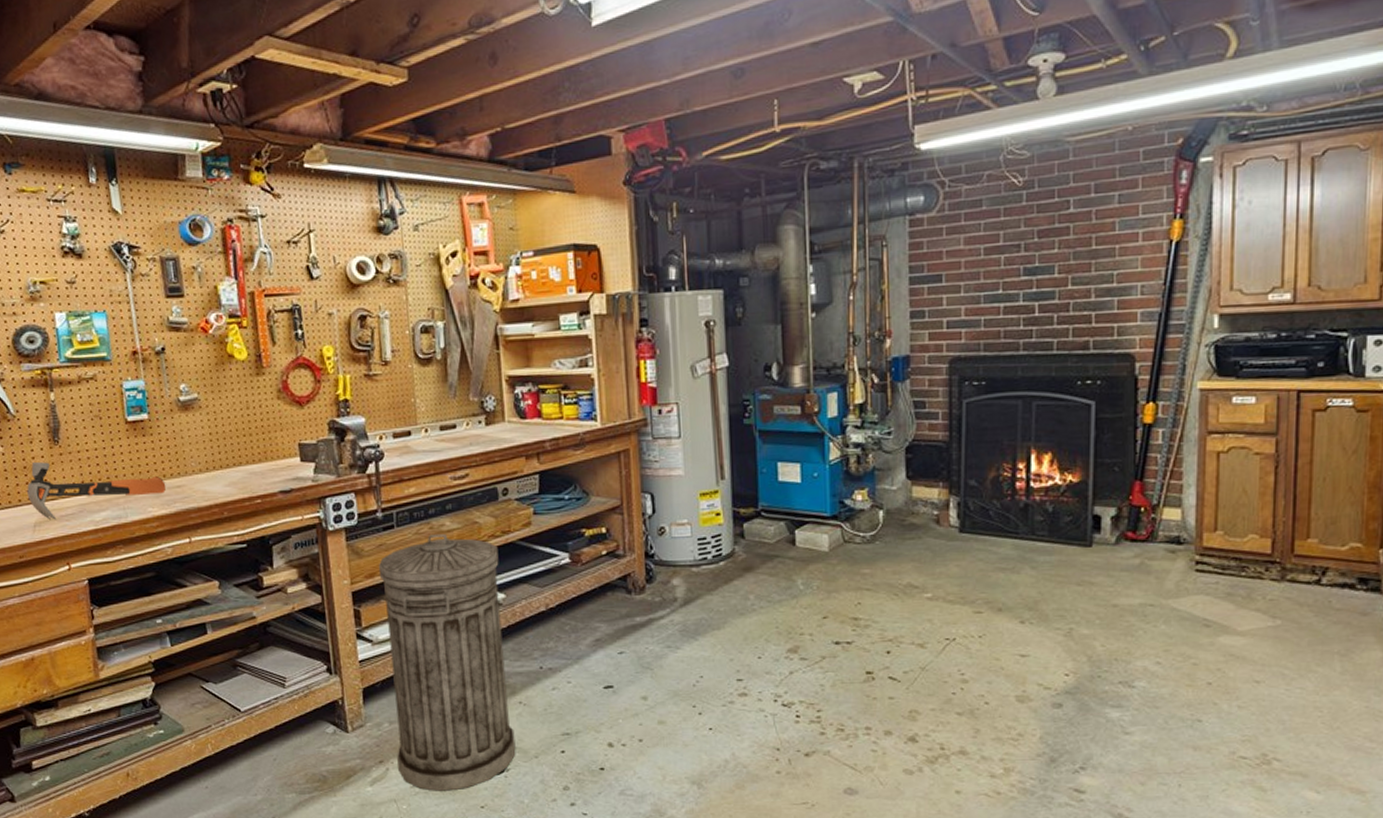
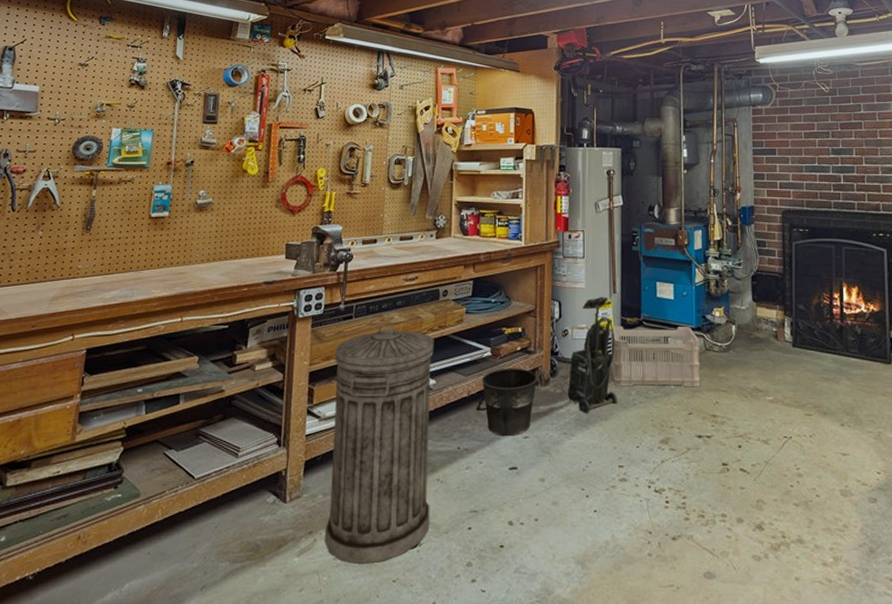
claw hammer: present [27,462,167,520] -> none [52,246,171,296]
bucket: none [557,575,631,652] -> present [476,368,538,436]
vacuum cleaner: none [668,484,733,623] -> present [567,296,618,413]
plastic crate: none [720,515,838,591] -> present [611,326,701,388]

